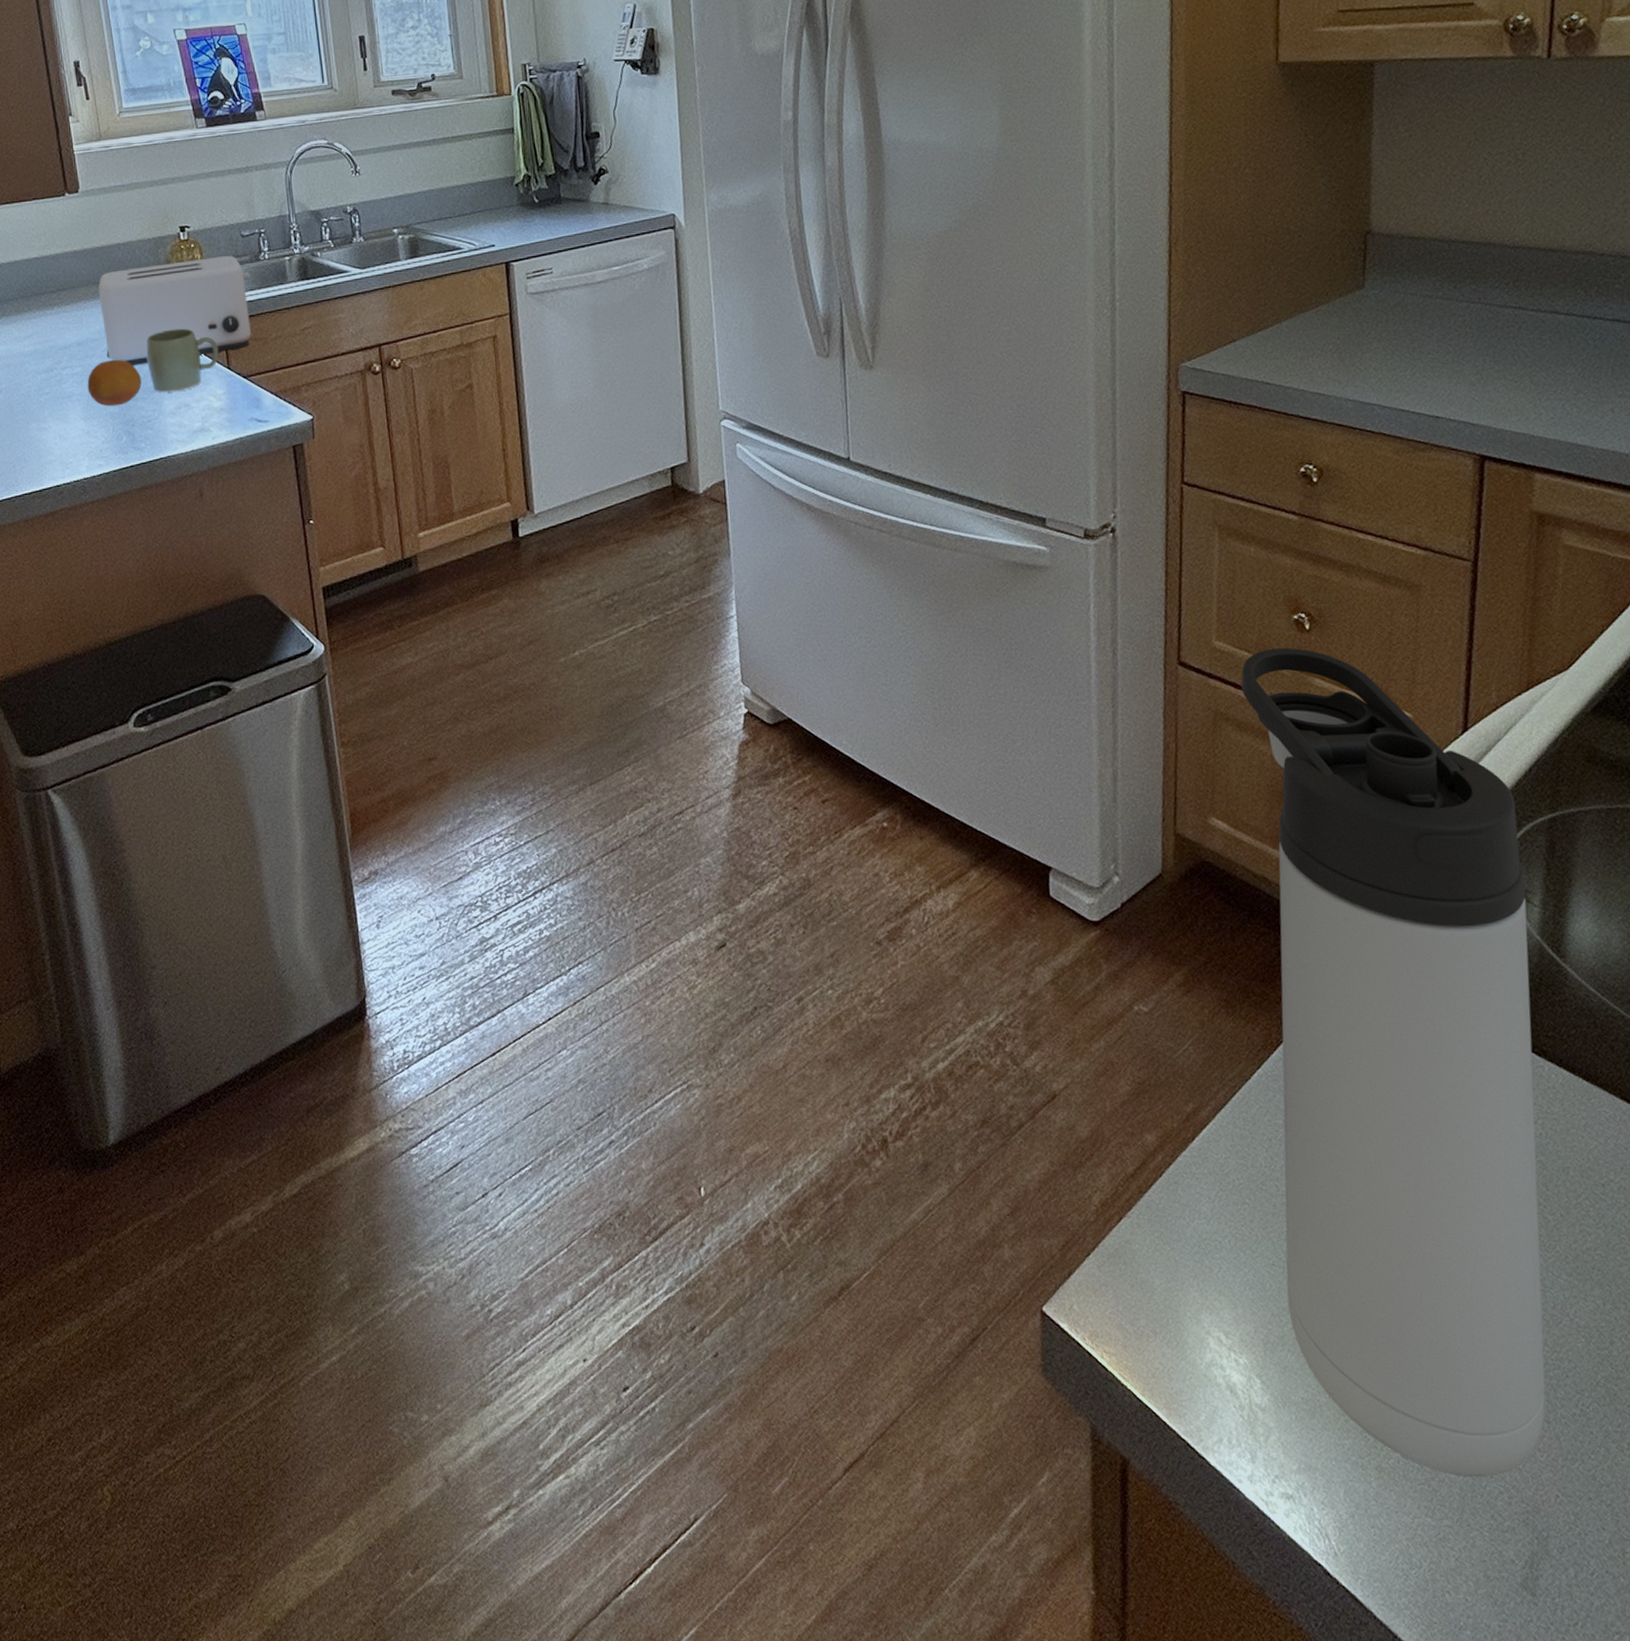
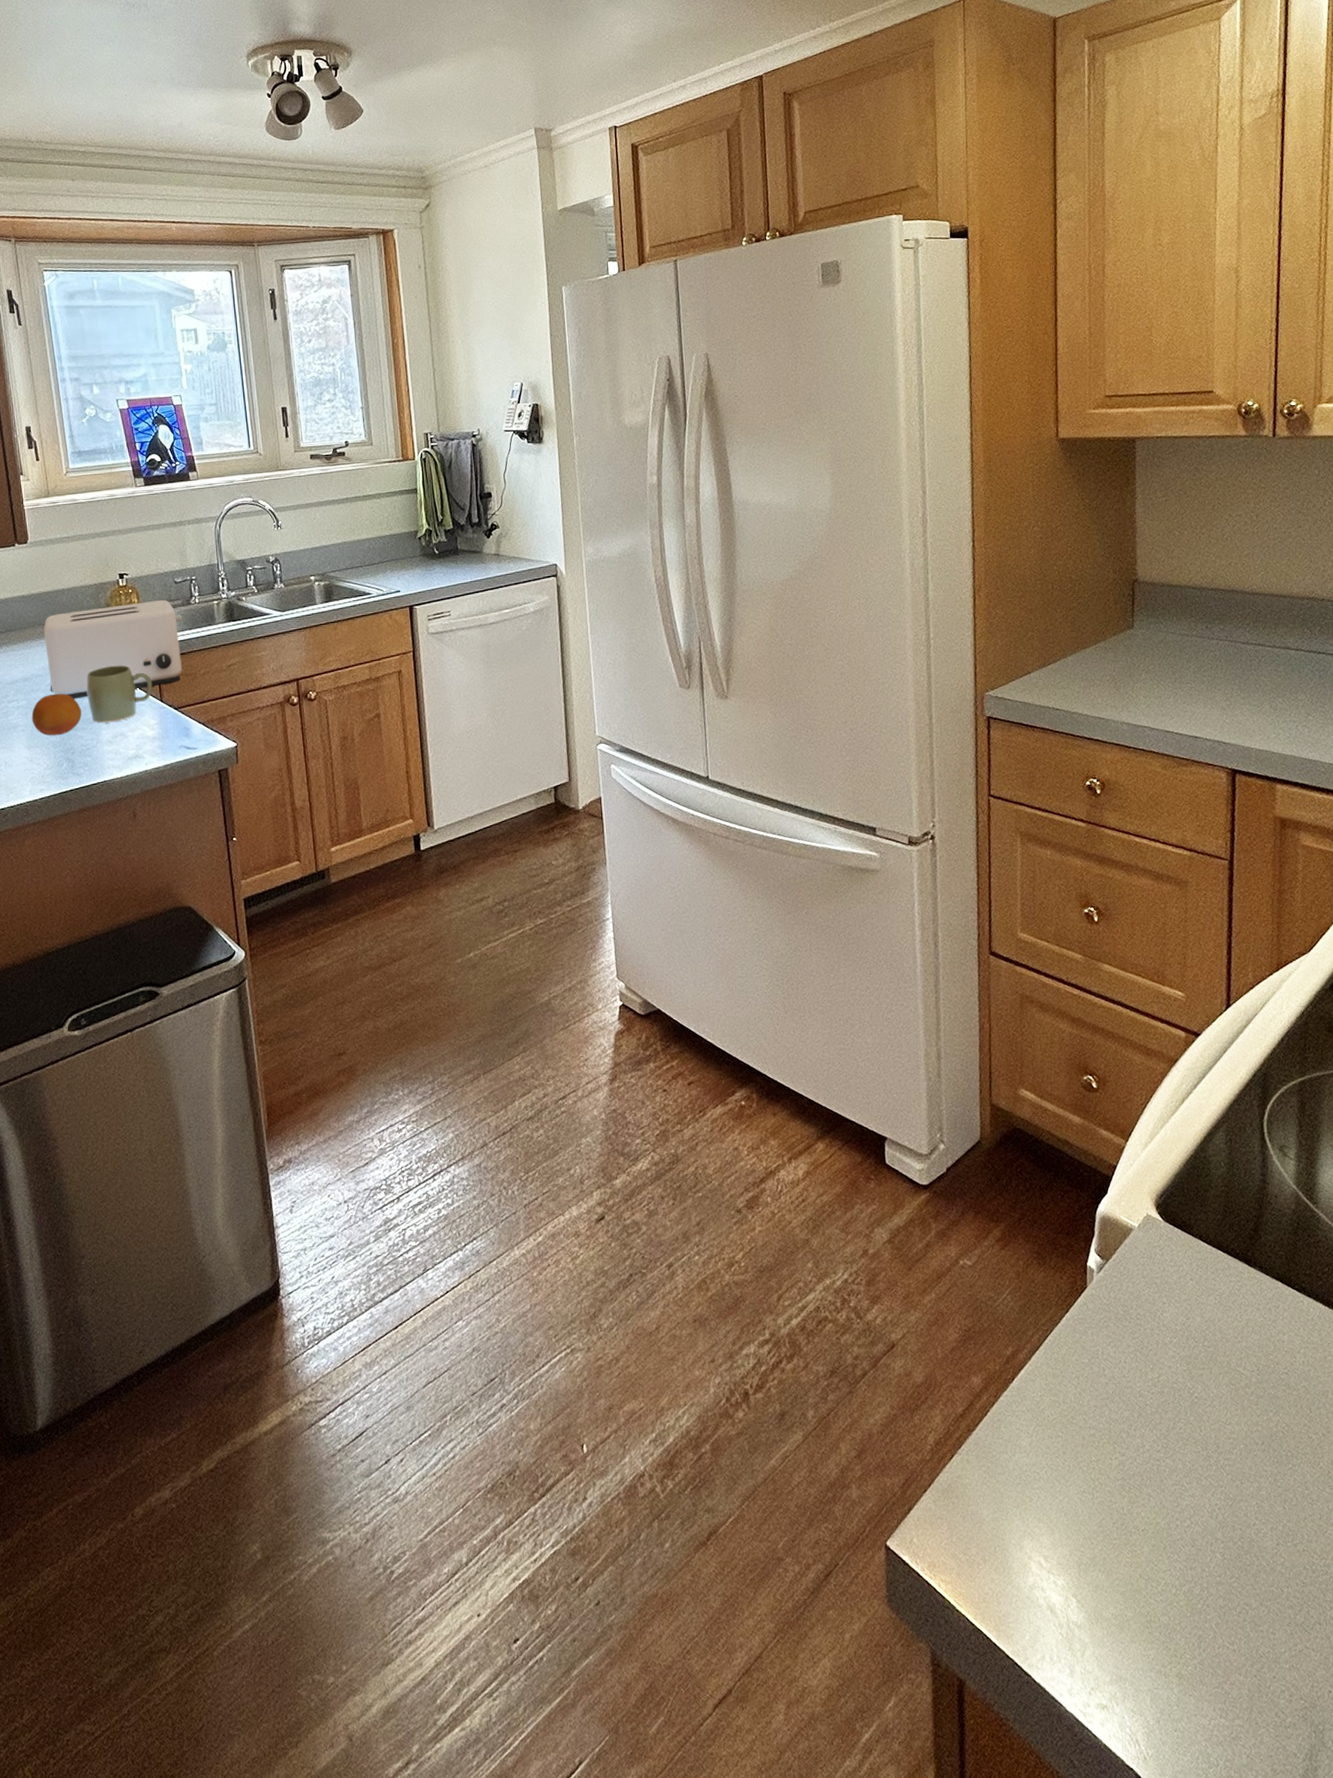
thermos bottle: present [1241,647,1546,1478] -> none [1042,937,1317,1679]

